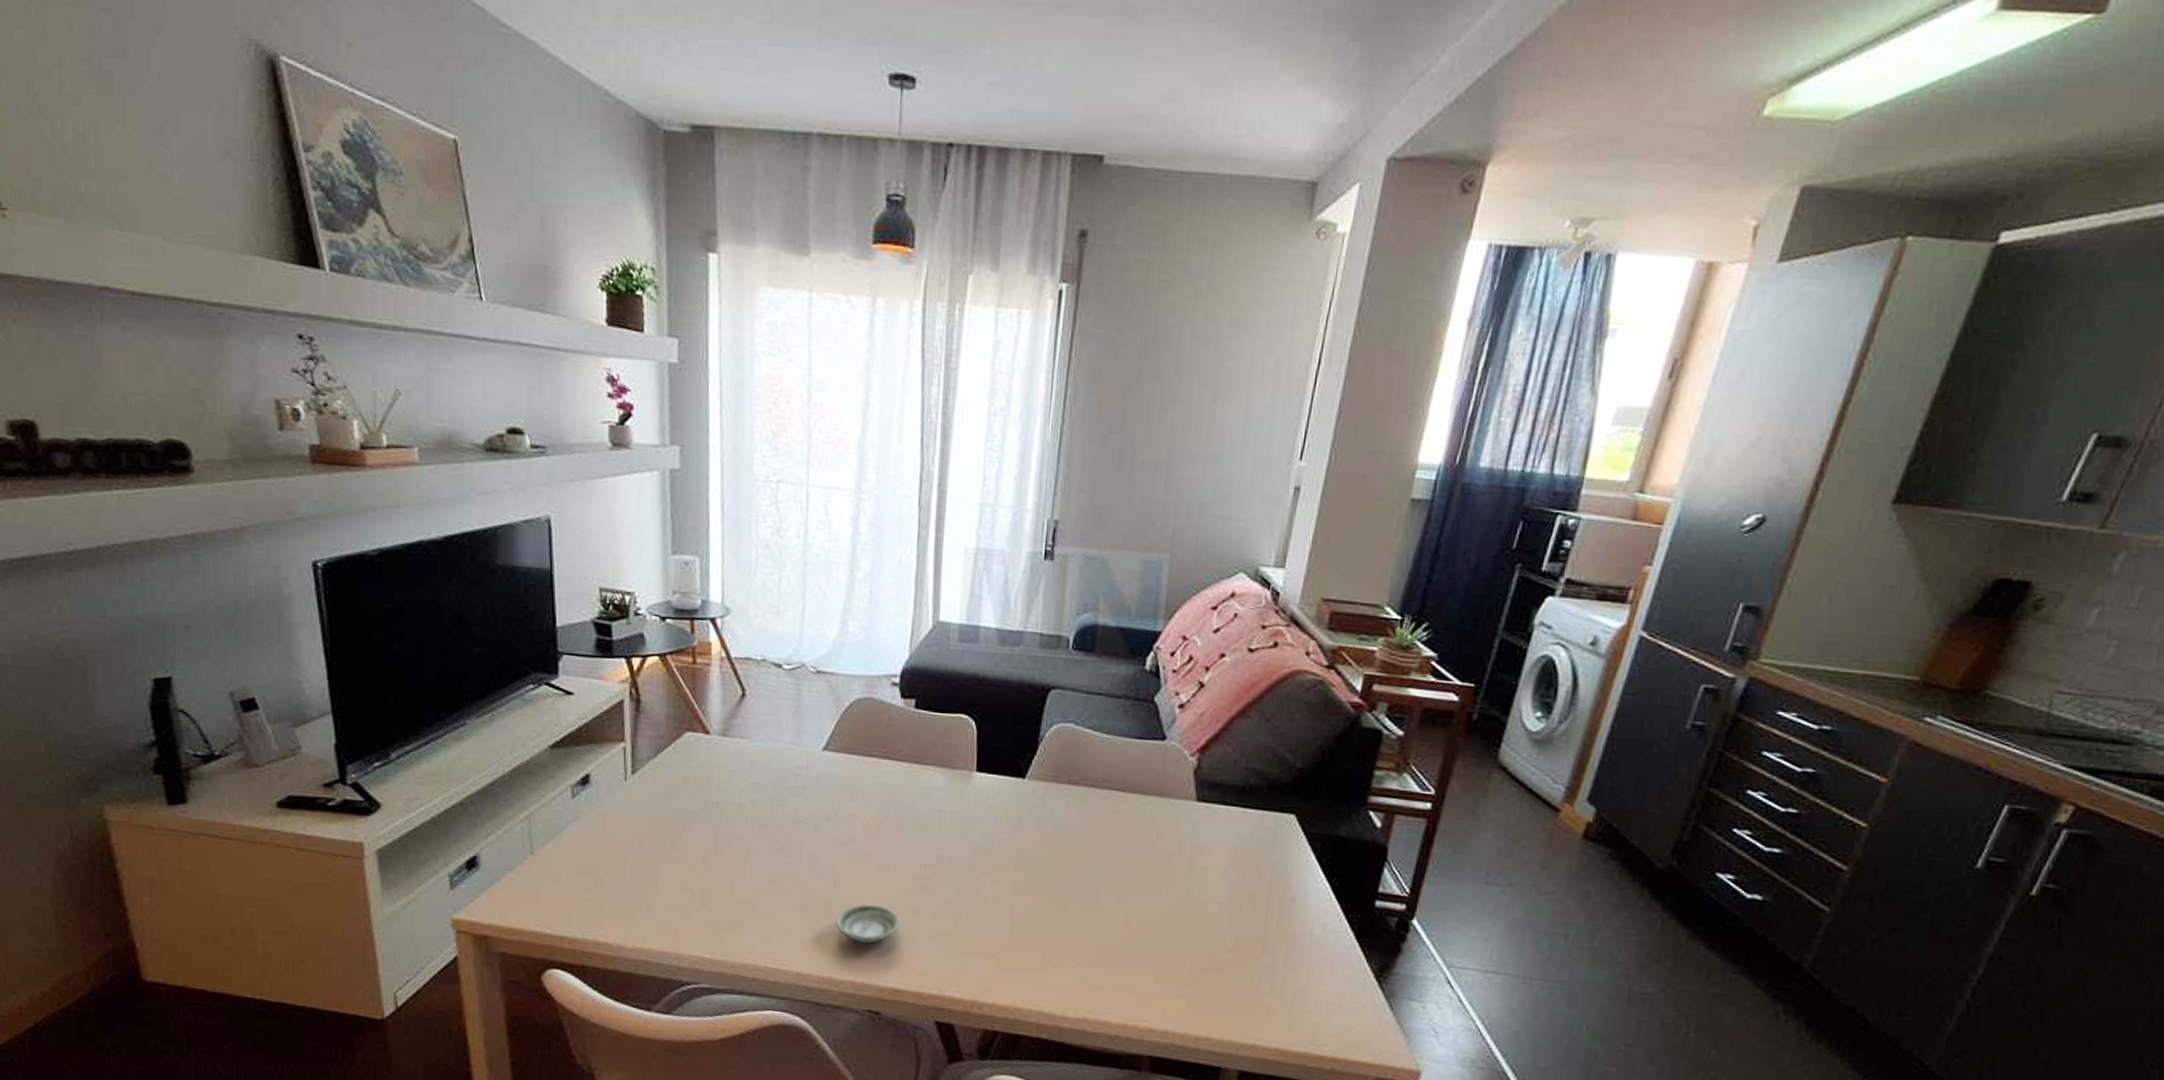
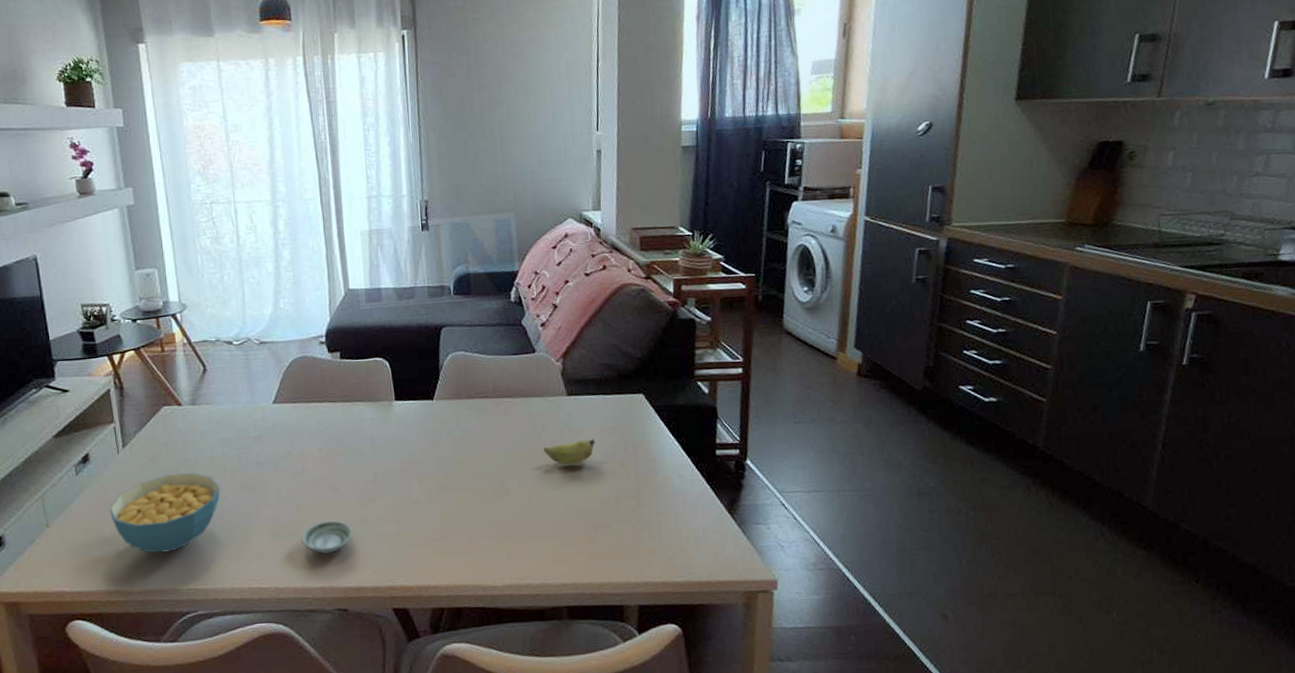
cereal bowl: none [607,816,745,909] -> present [109,473,220,553]
banana: none [1154,858,1222,888] -> present [544,438,595,465]

